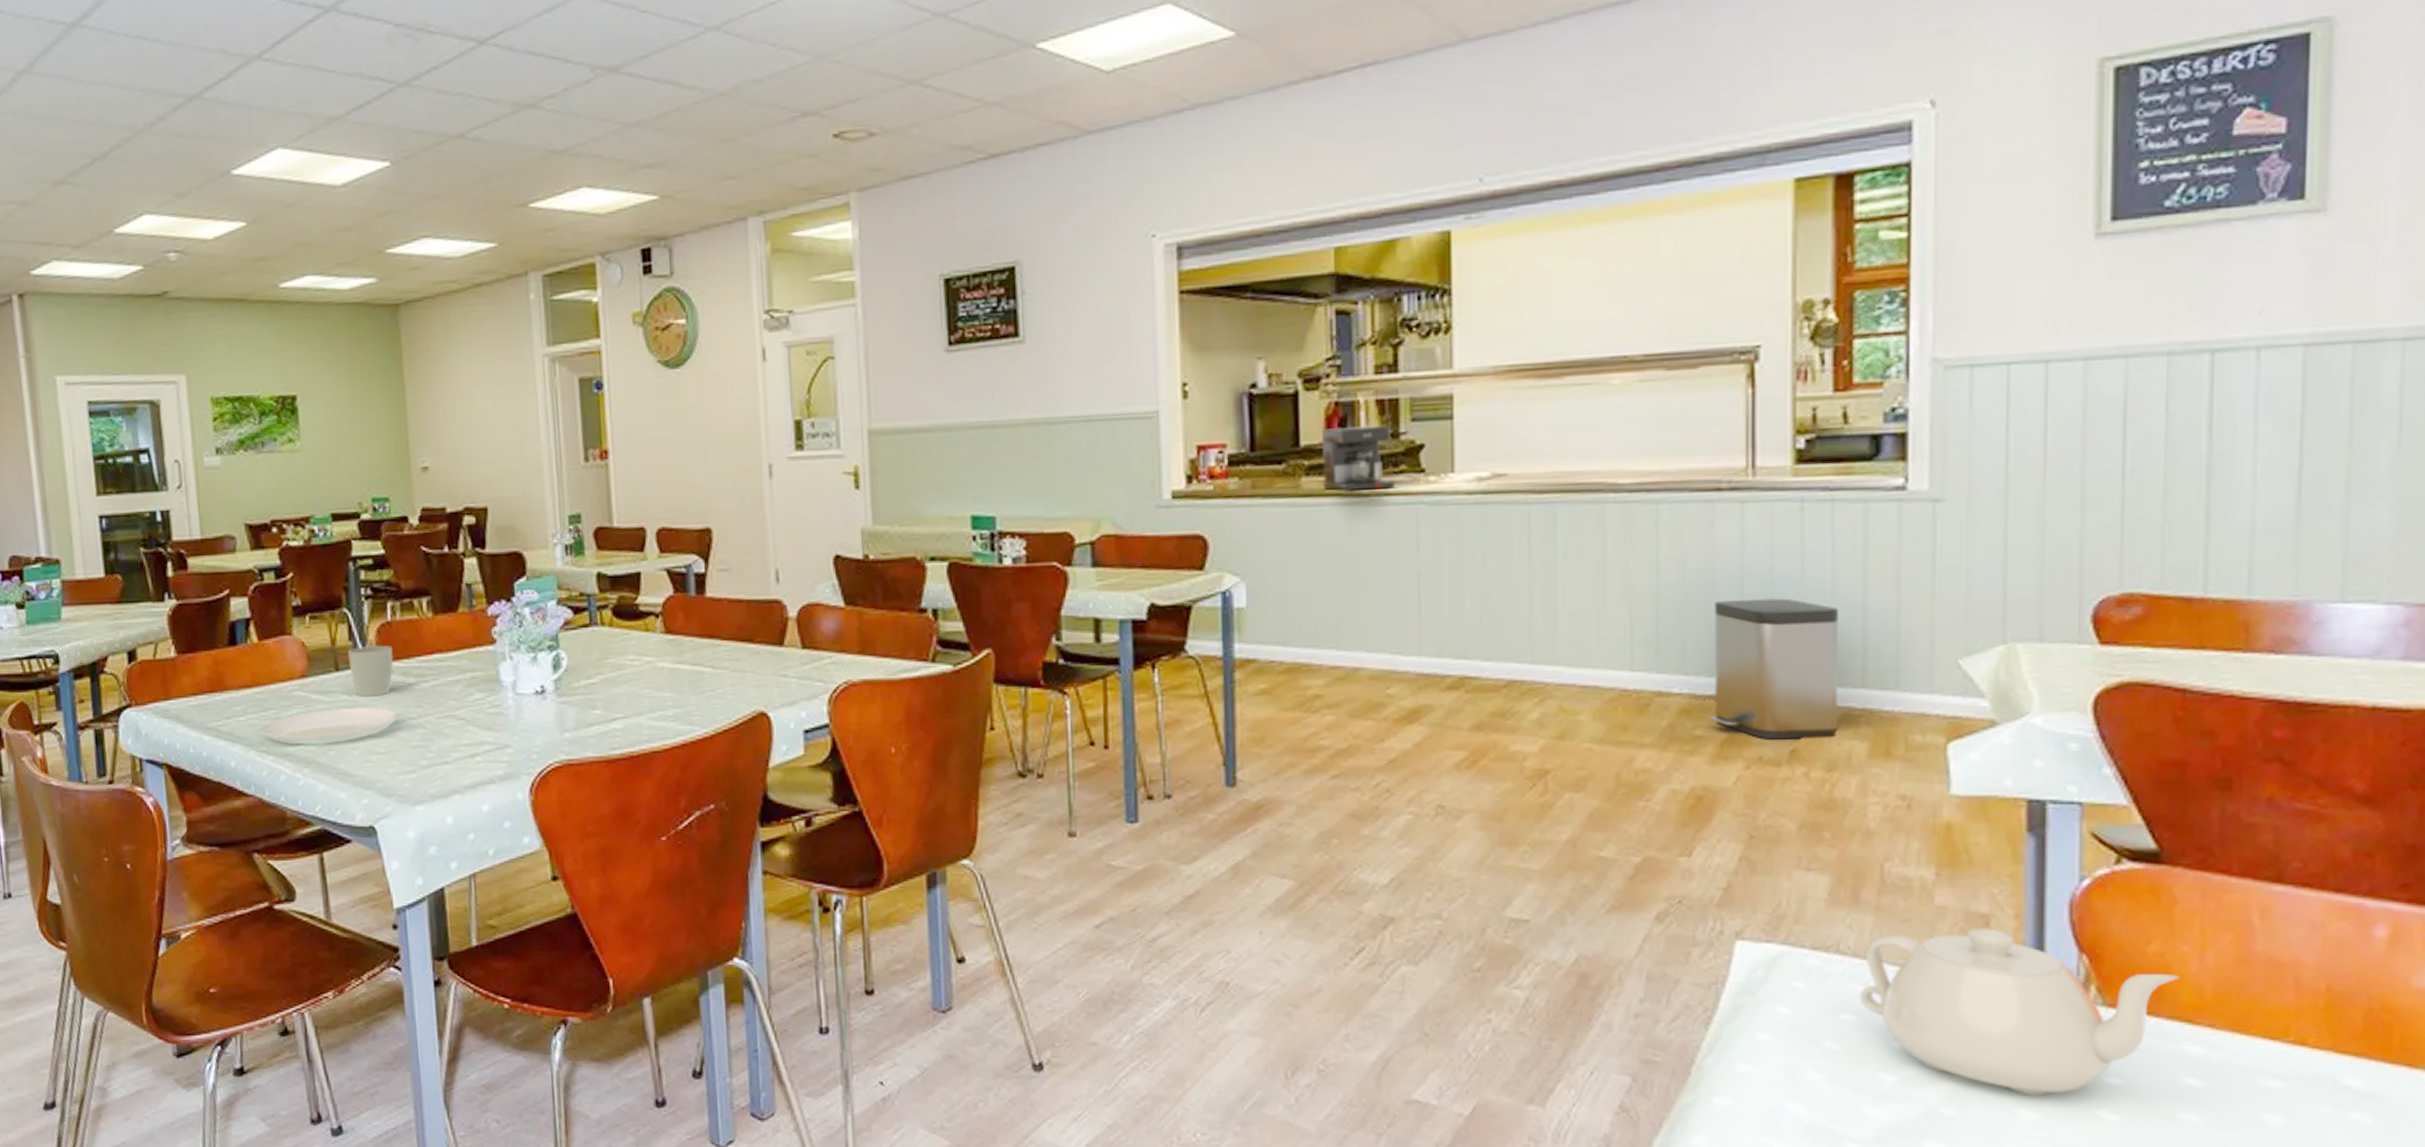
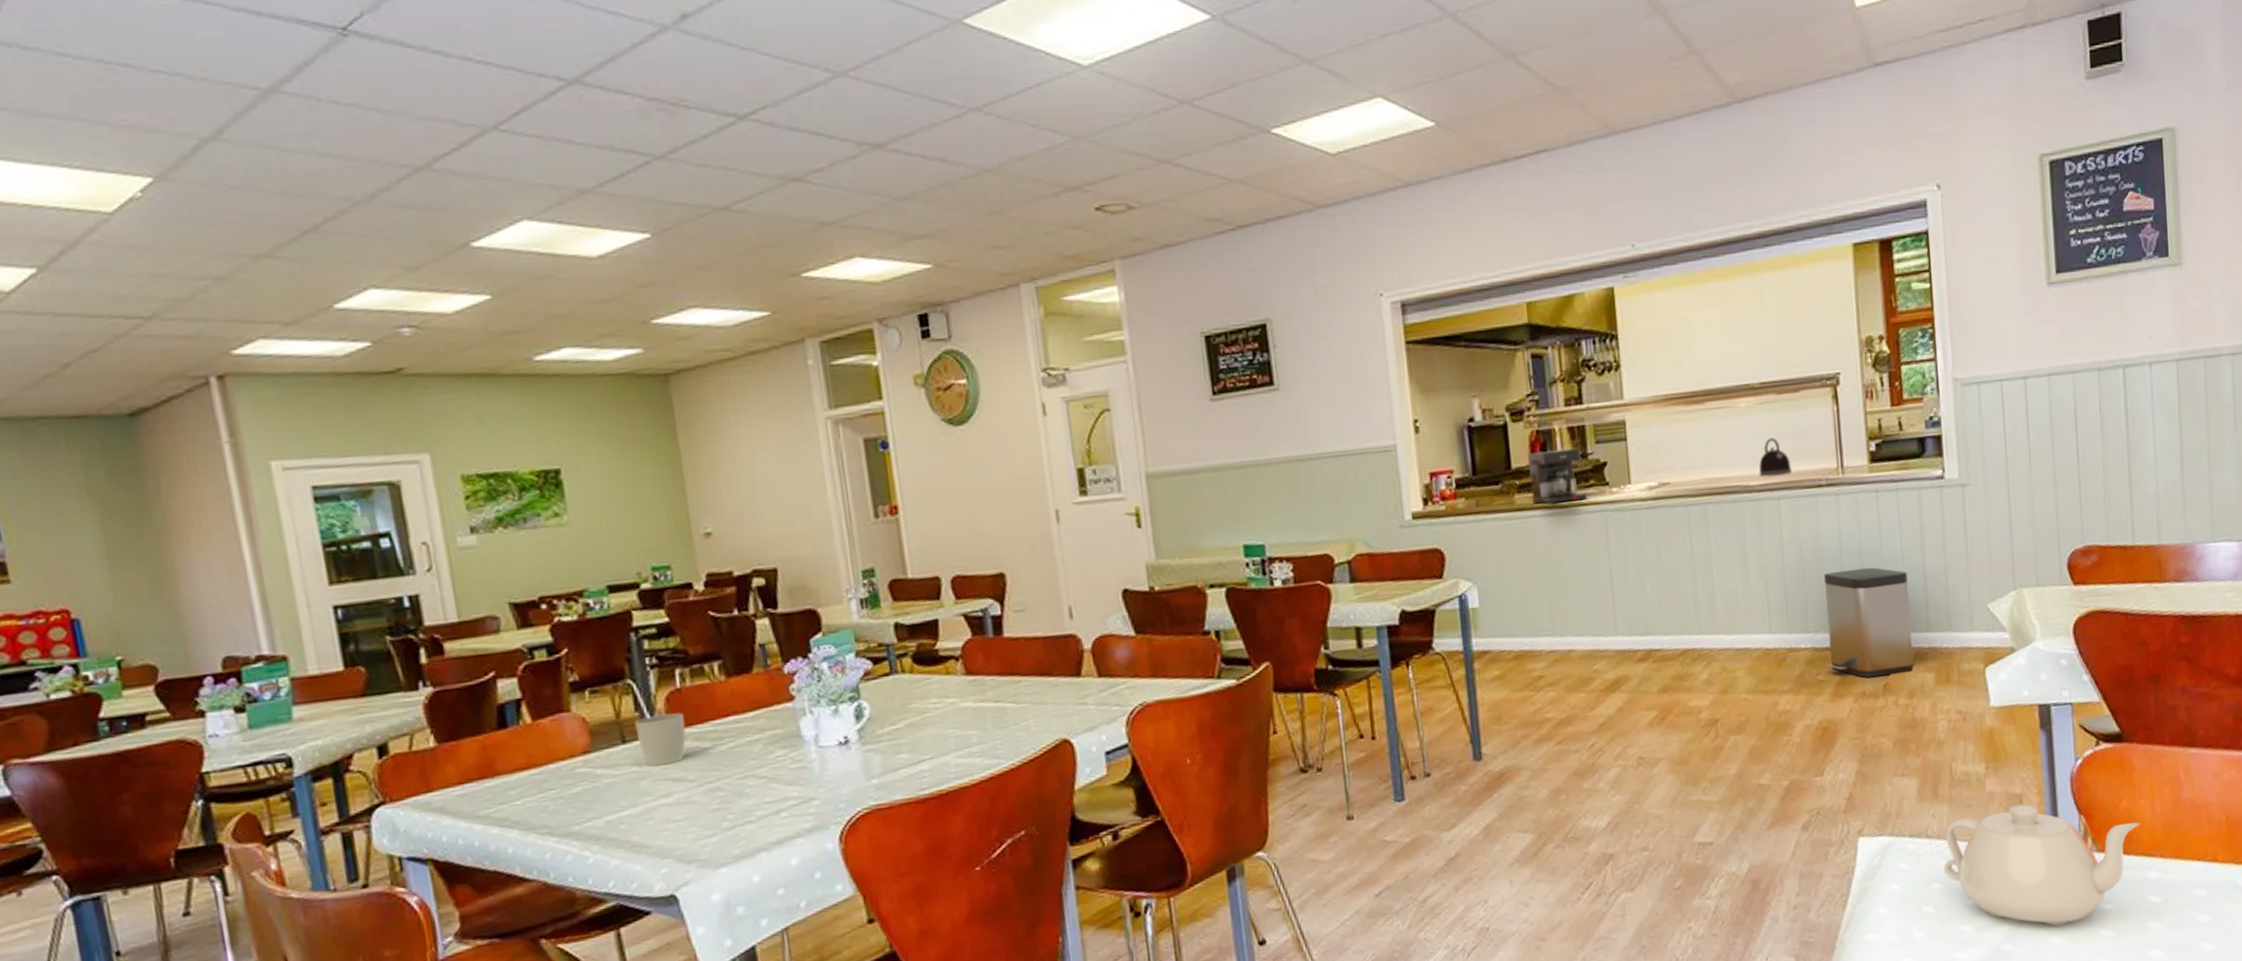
plate: present [261,707,398,745] -> none [541,775,694,823]
kettle: none [1632,425,1680,475] -> present [1758,438,1792,478]

